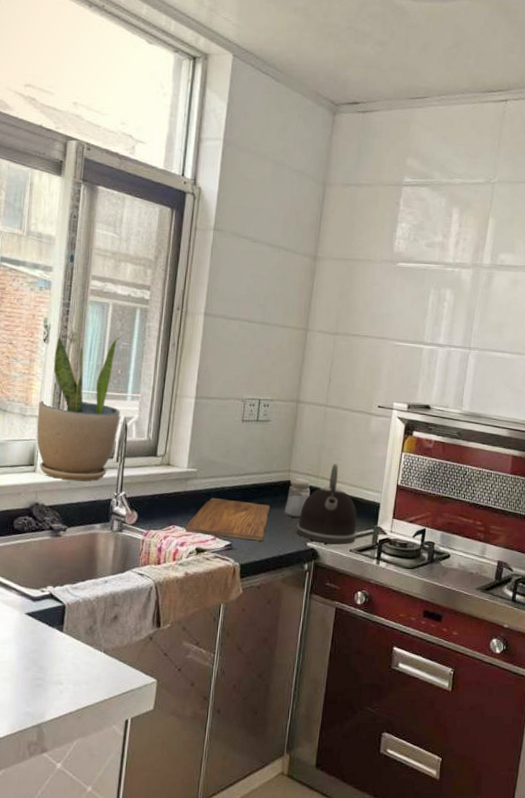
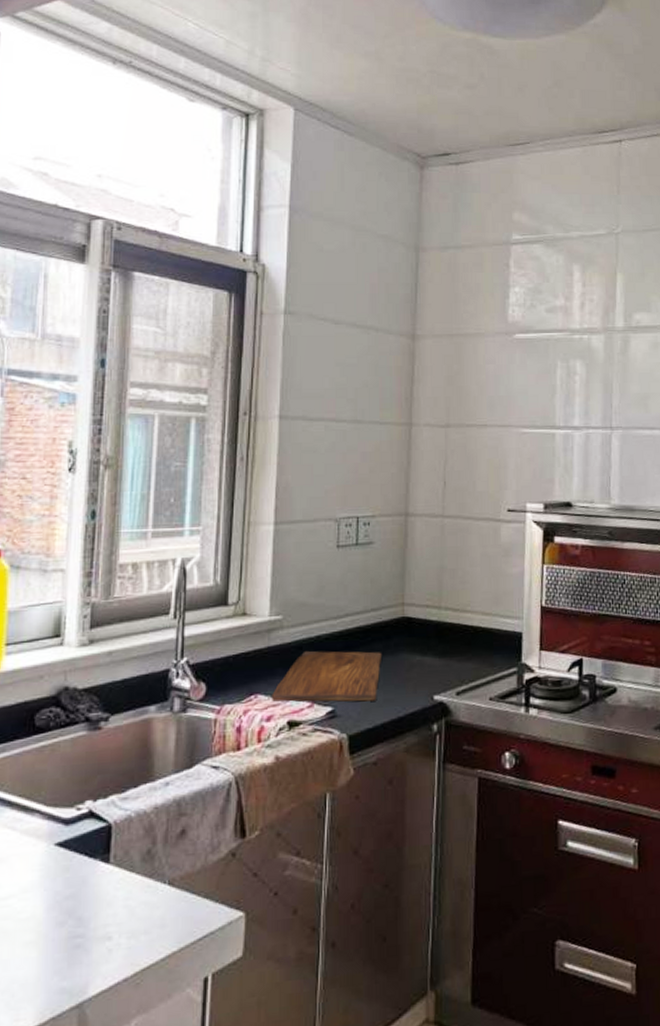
potted plant: present [36,337,120,482] -> none [62,457,176,651]
salt shaker: present [284,478,311,519] -> none [401,612,432,665]
kettle: present [296,464,357,545] -> none [418,588,497,694]

